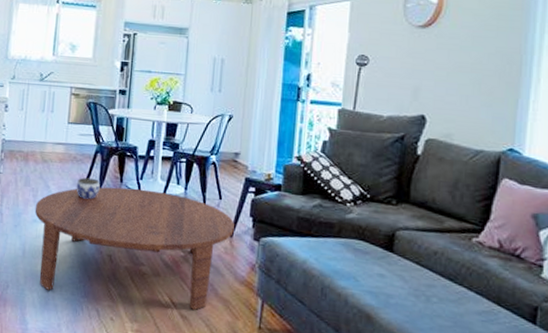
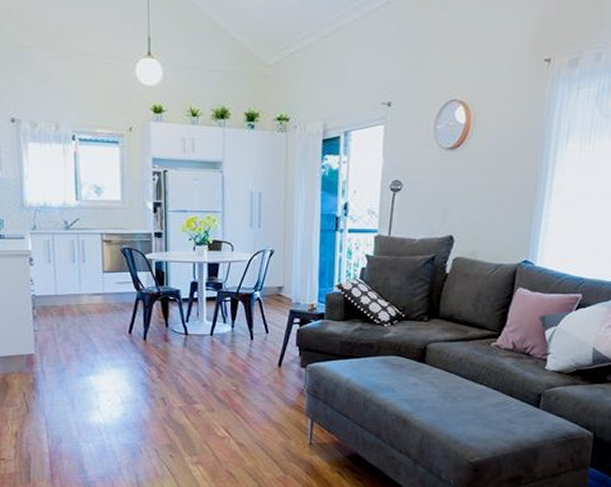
coffee table: present [34,187,234,310] -> none [78,331,282,439]
jar: present [76,177,100,200] -> none [120,326,145,347]

